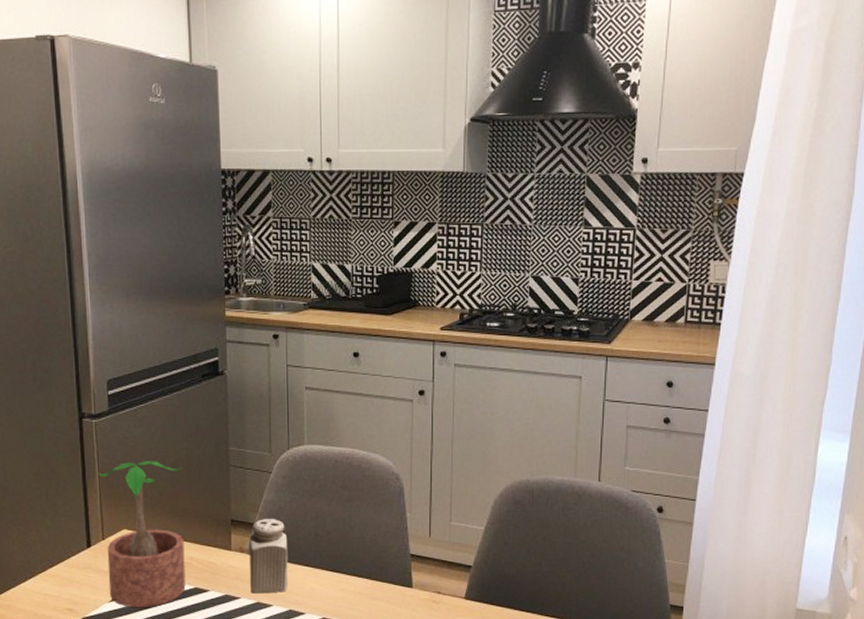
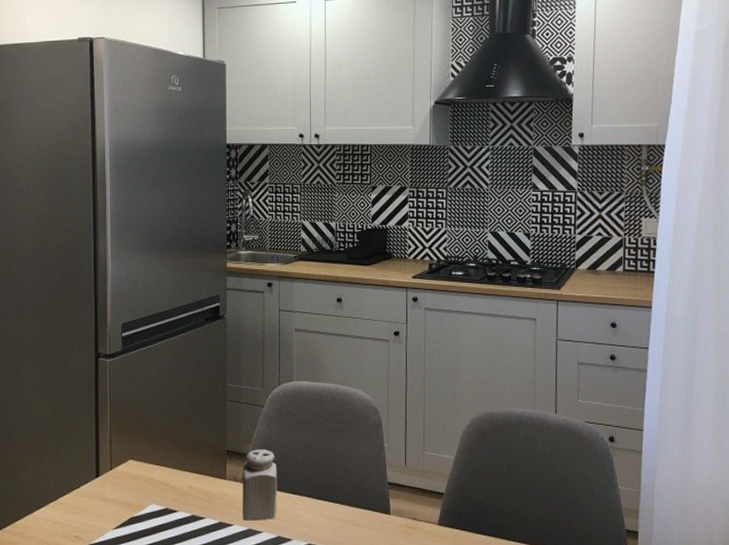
potted plant: present [97,461,186,608] -> none [108,396,184,535]

